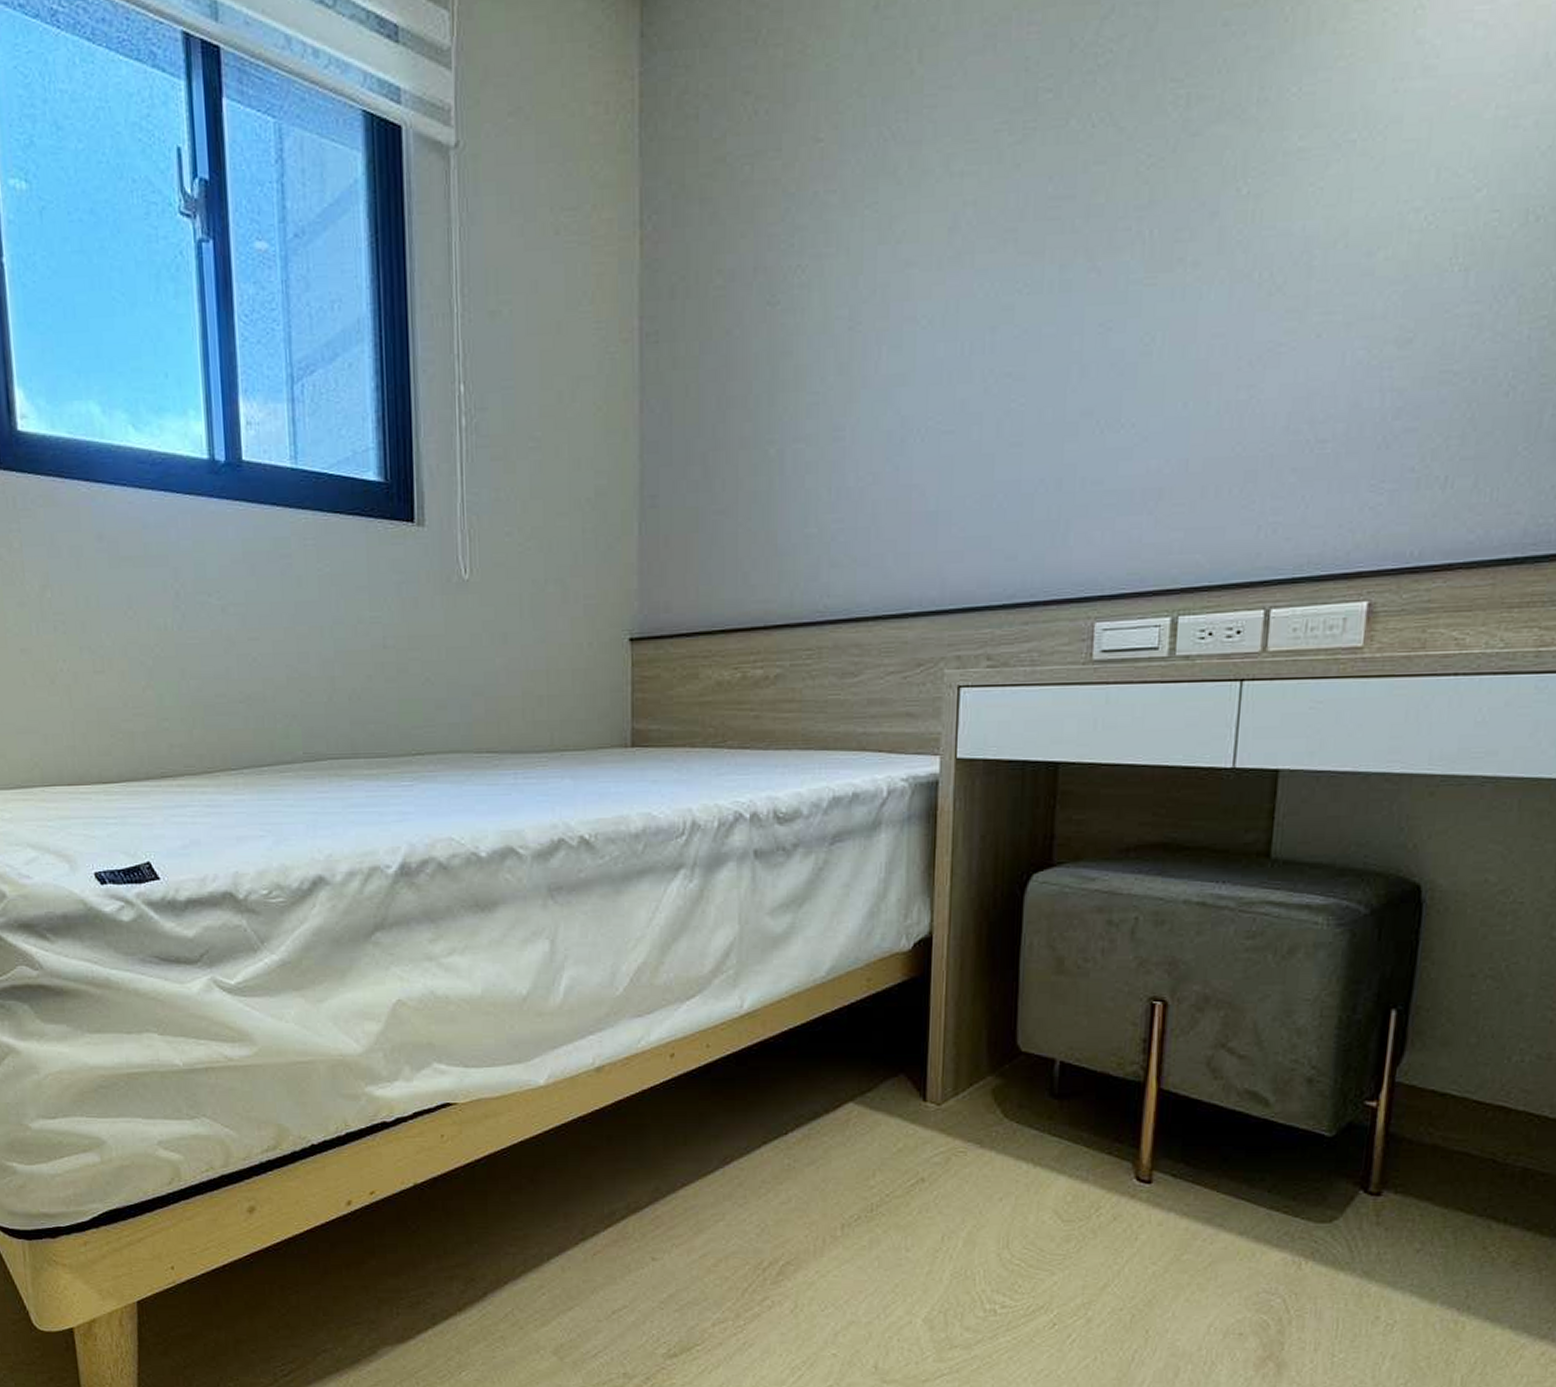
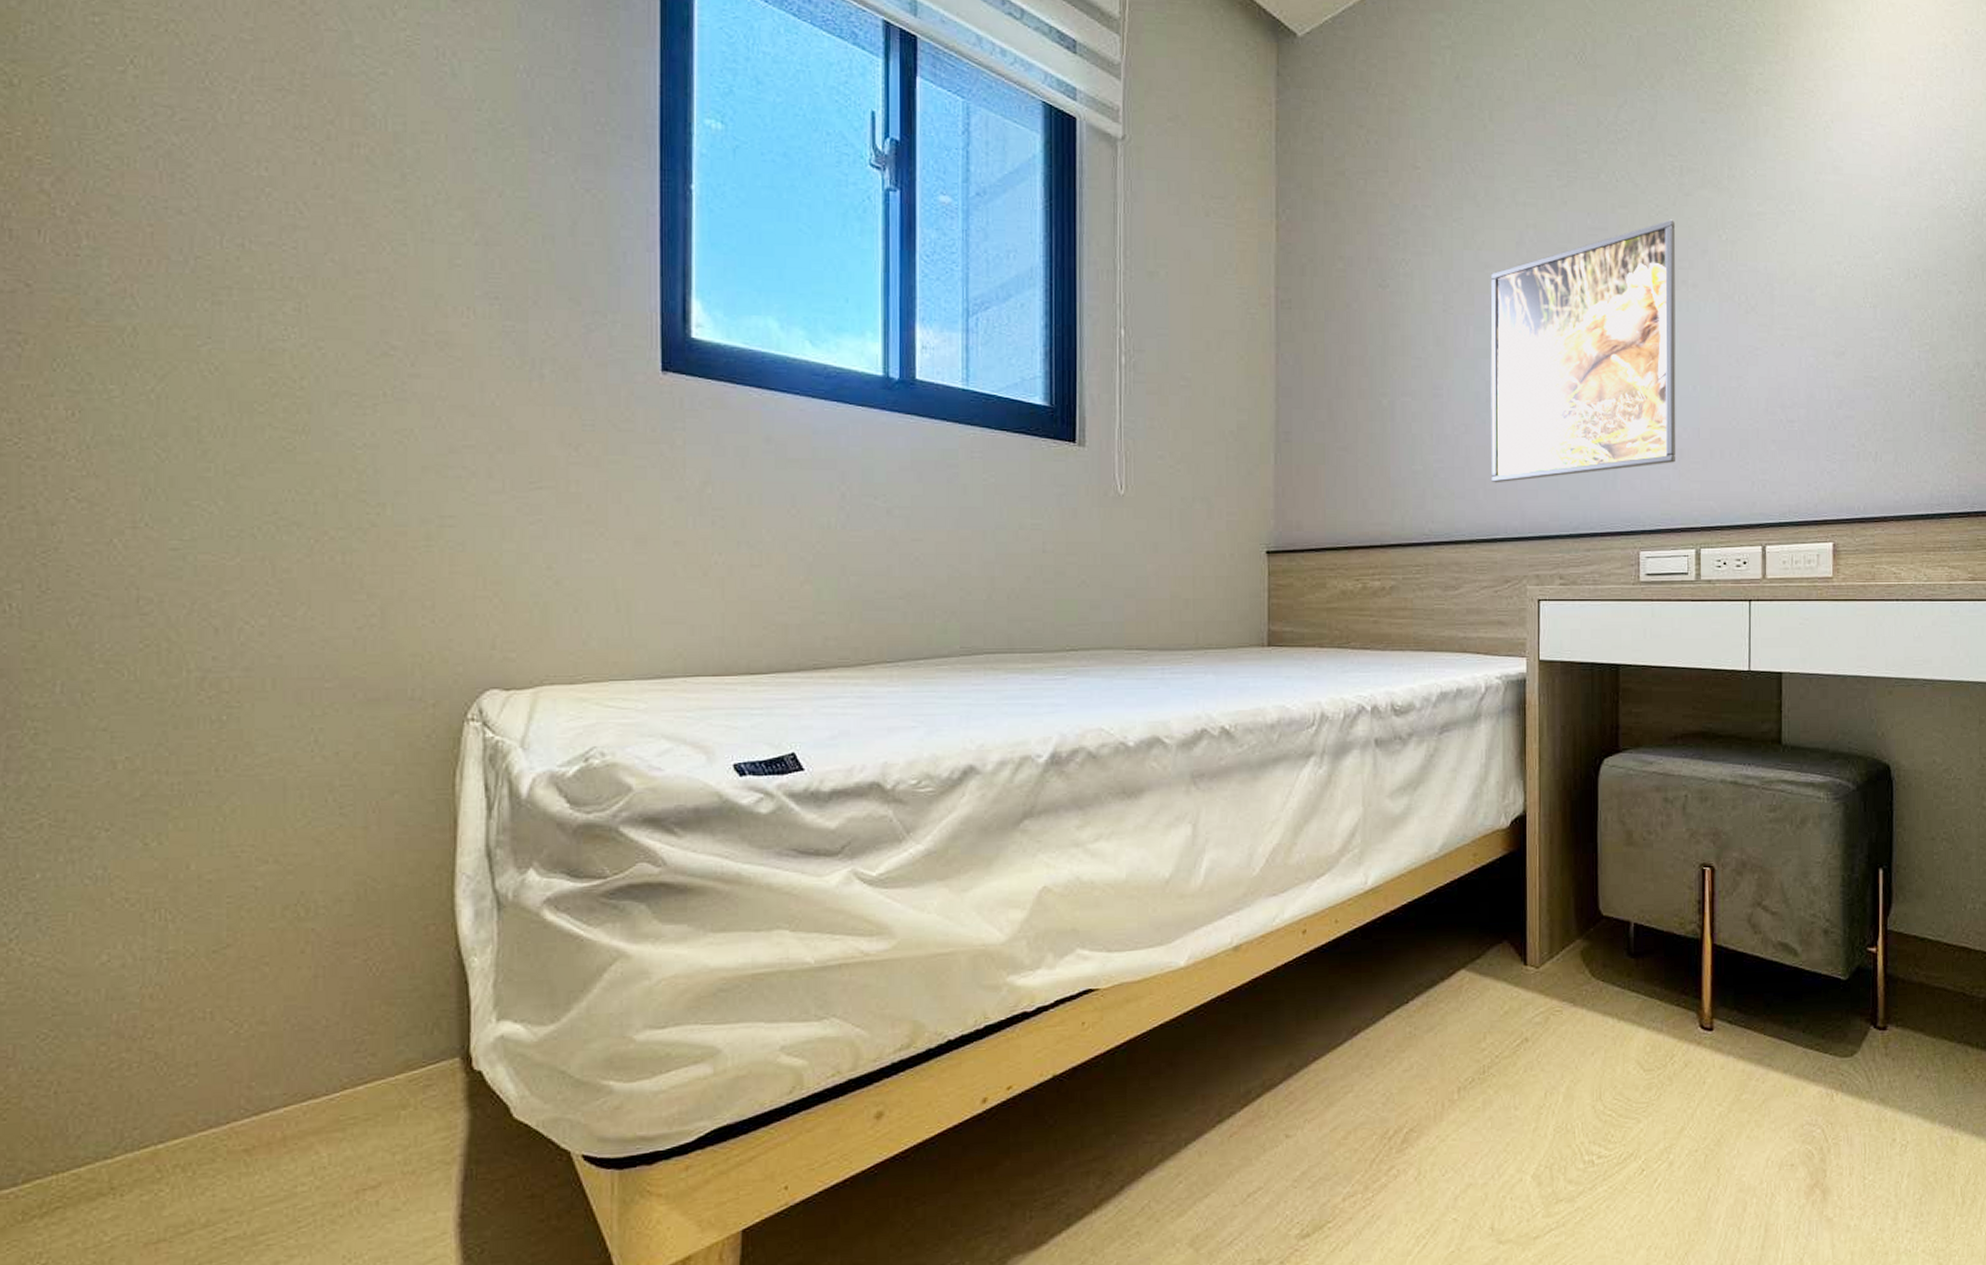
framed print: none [904,172,1175,545] -> present [1490,219,1676,483]

